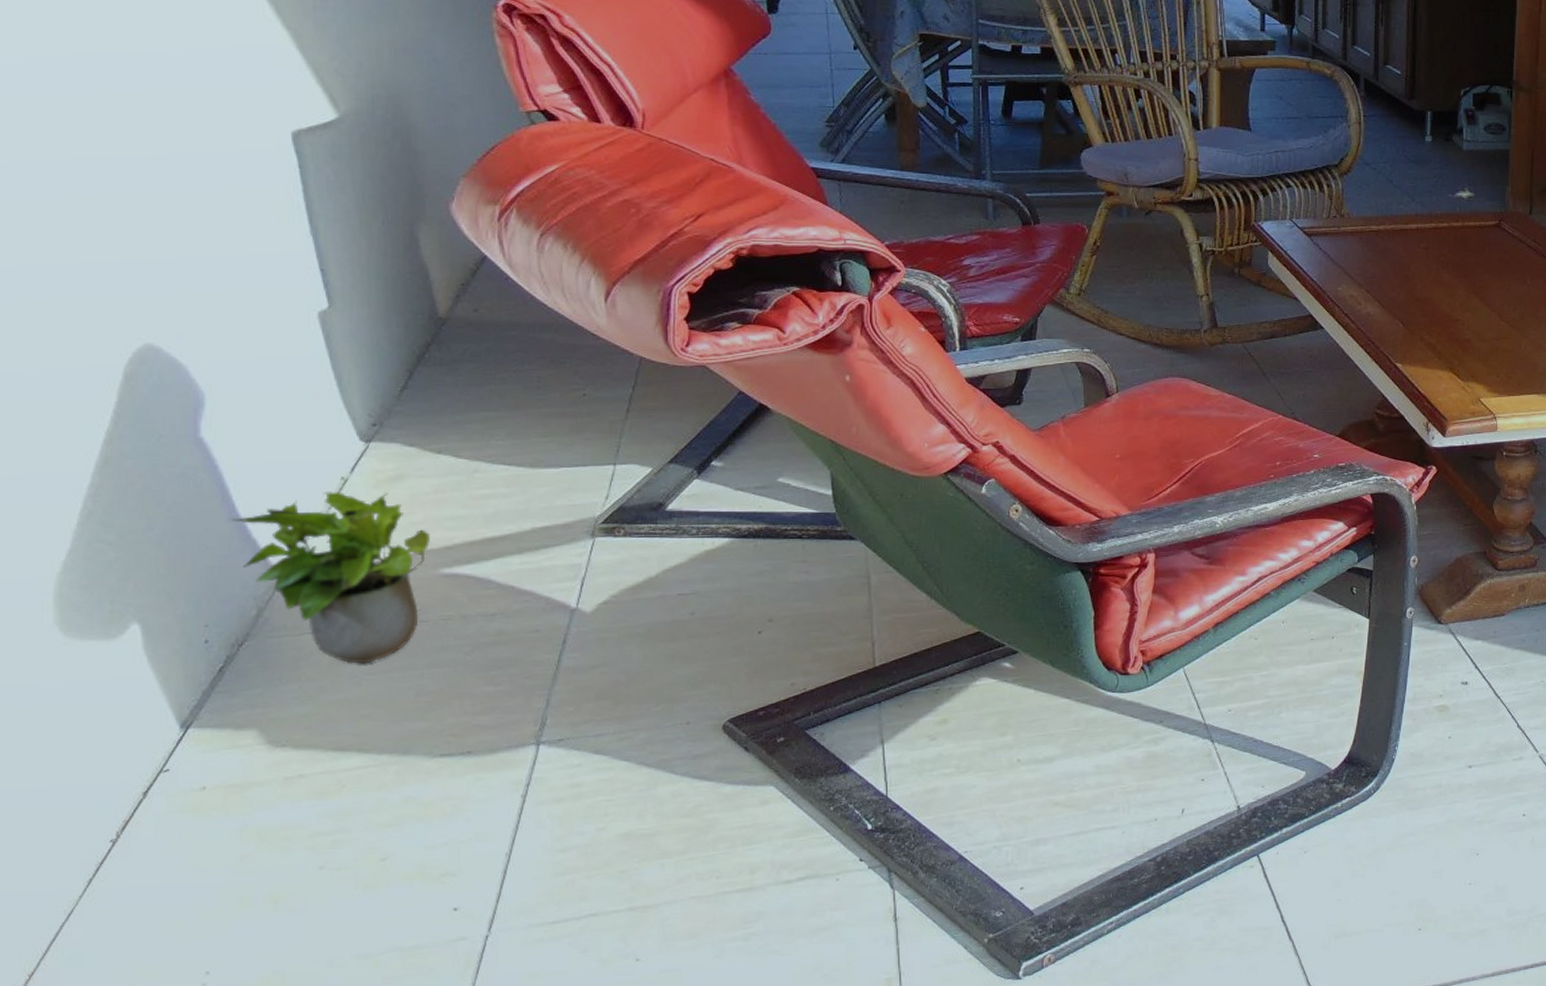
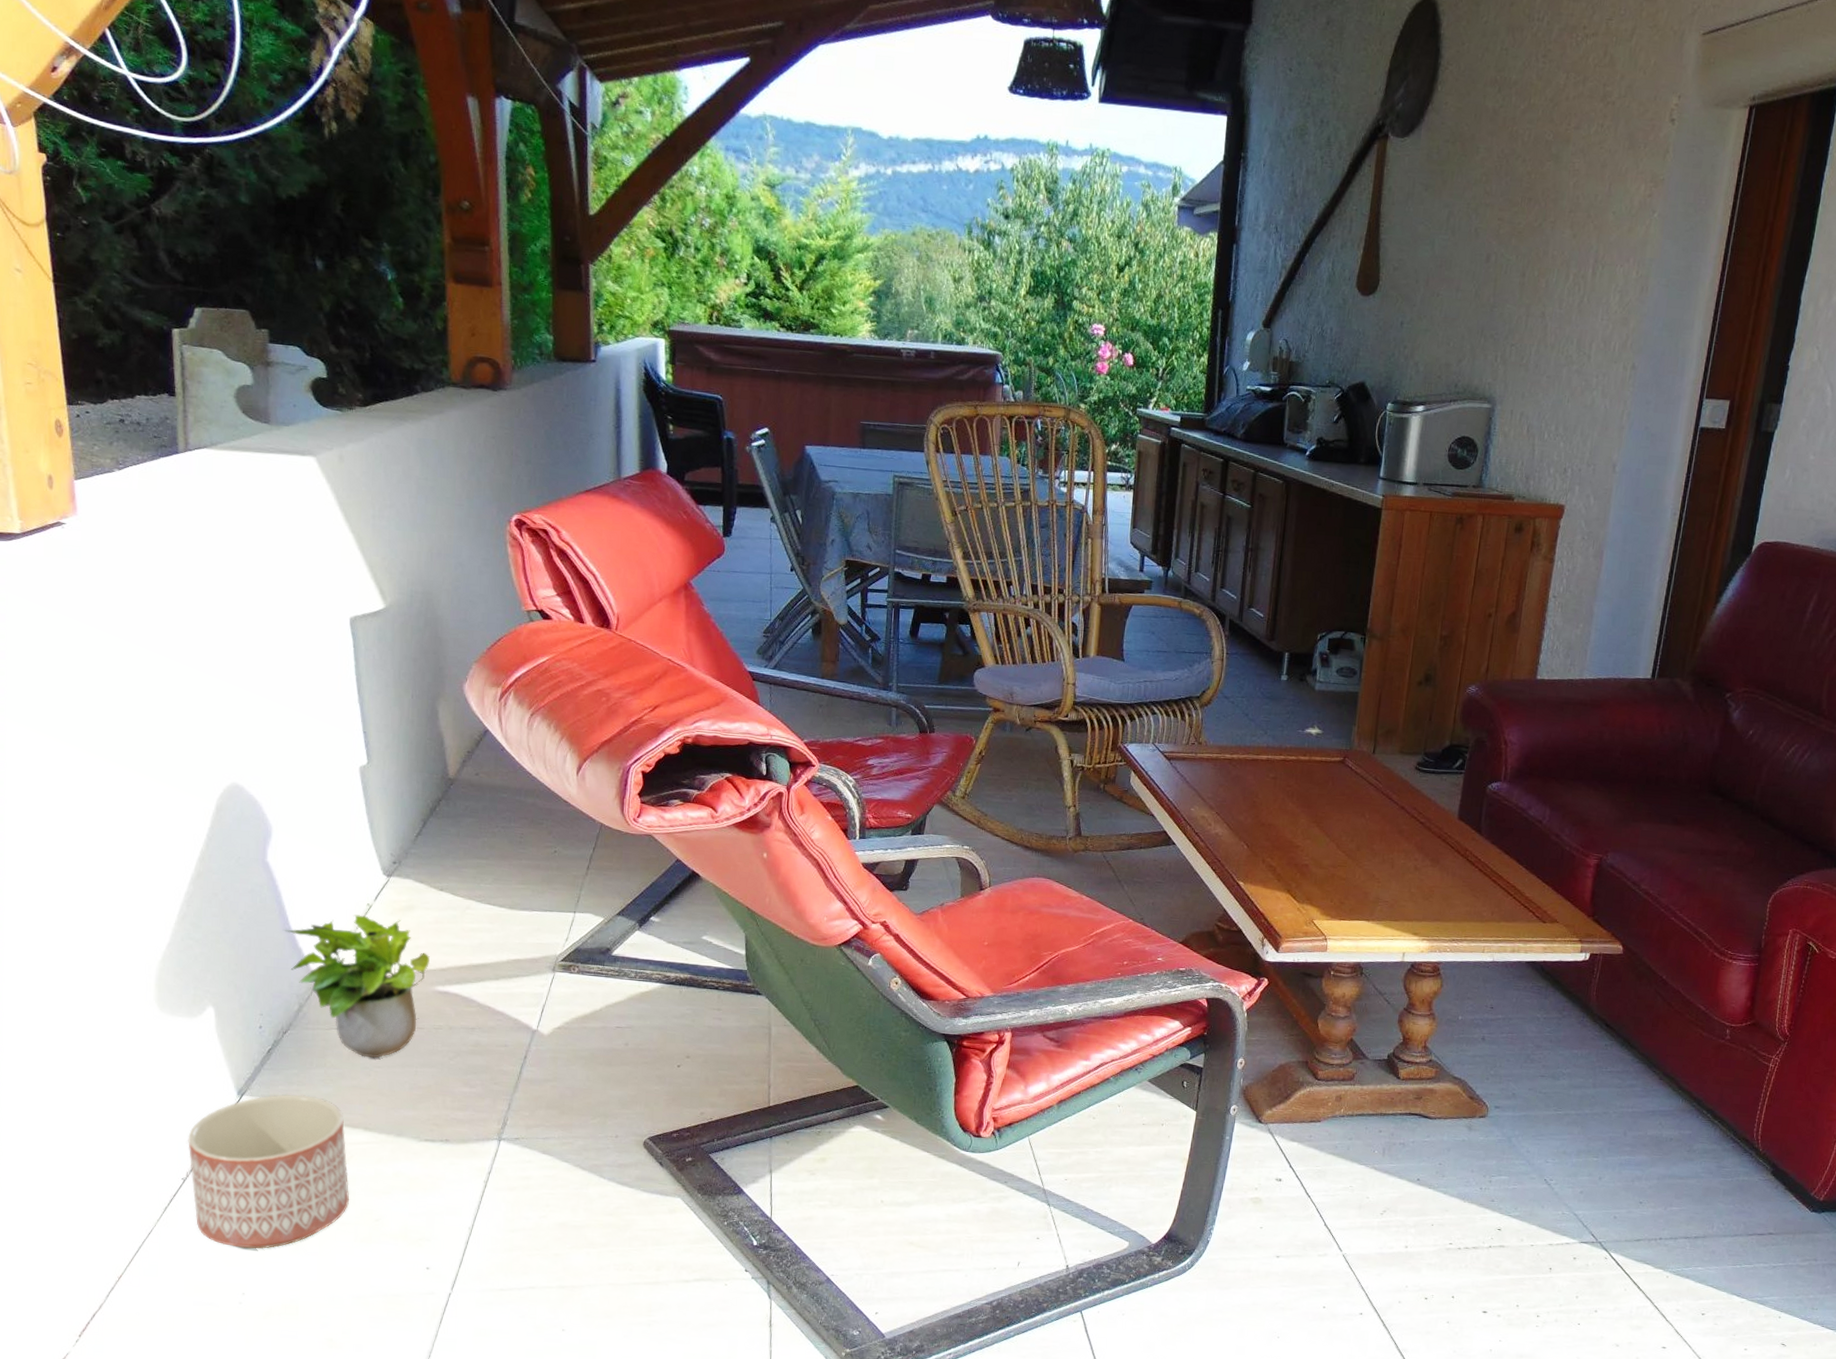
planter: none [115,718,345,917] -> present [188,1094,350,1249]

